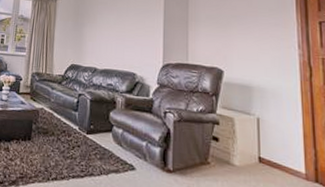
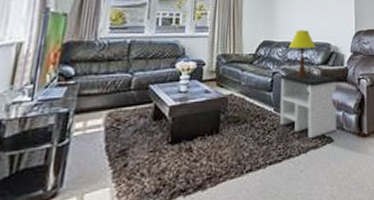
side table: none [84,97,142,163] -> present [280,73,338,139]
table lamp: none [94,57,121,104] -> present [288,30,316,78]

